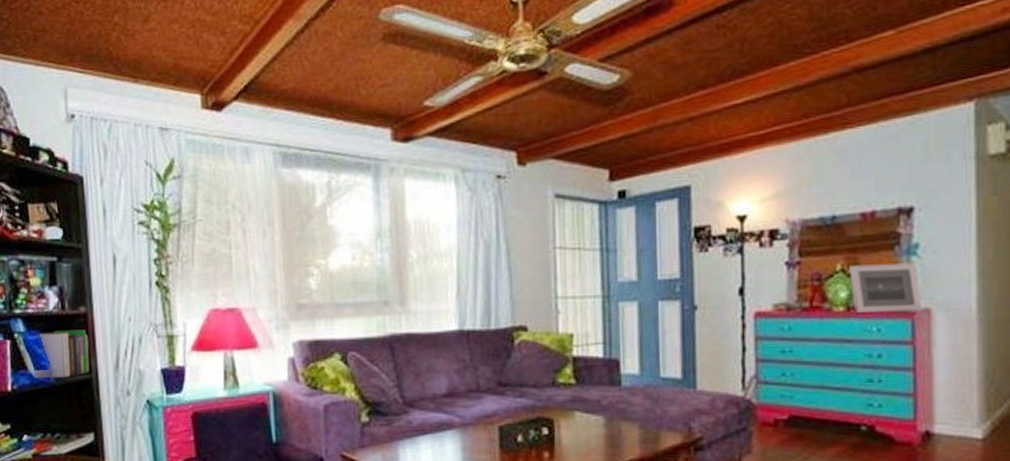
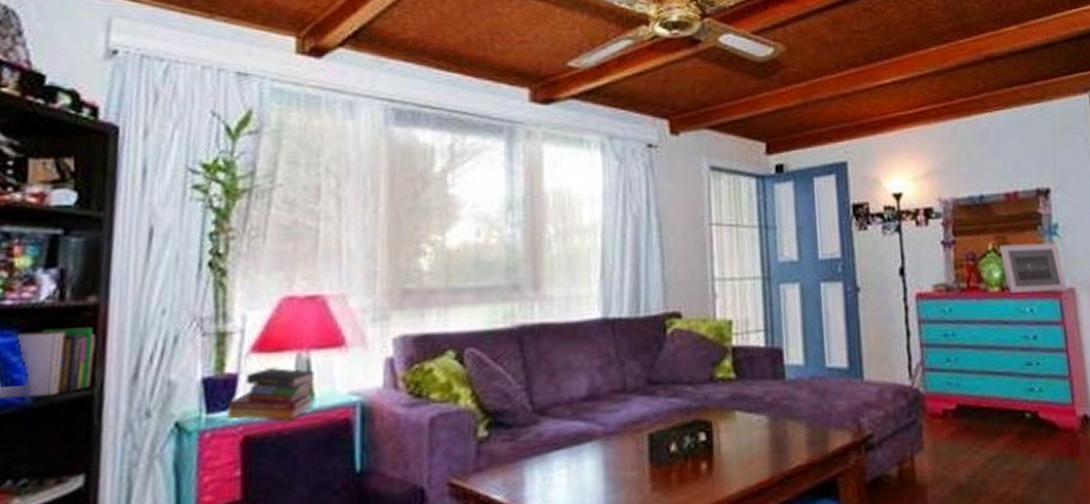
books: none [180,363,239,402] -> present [227,368,315,421]

